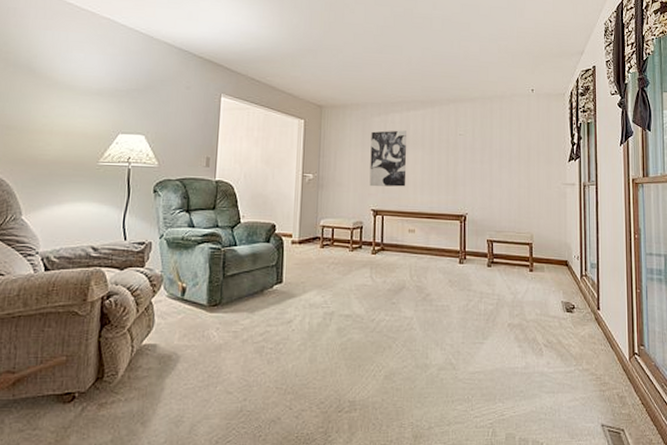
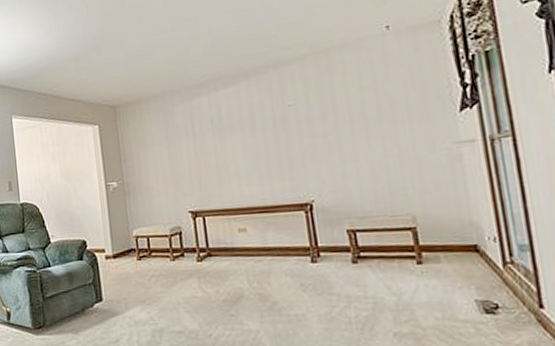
wall art: present [369,130,407,187] -> none [175,114,227,186]

